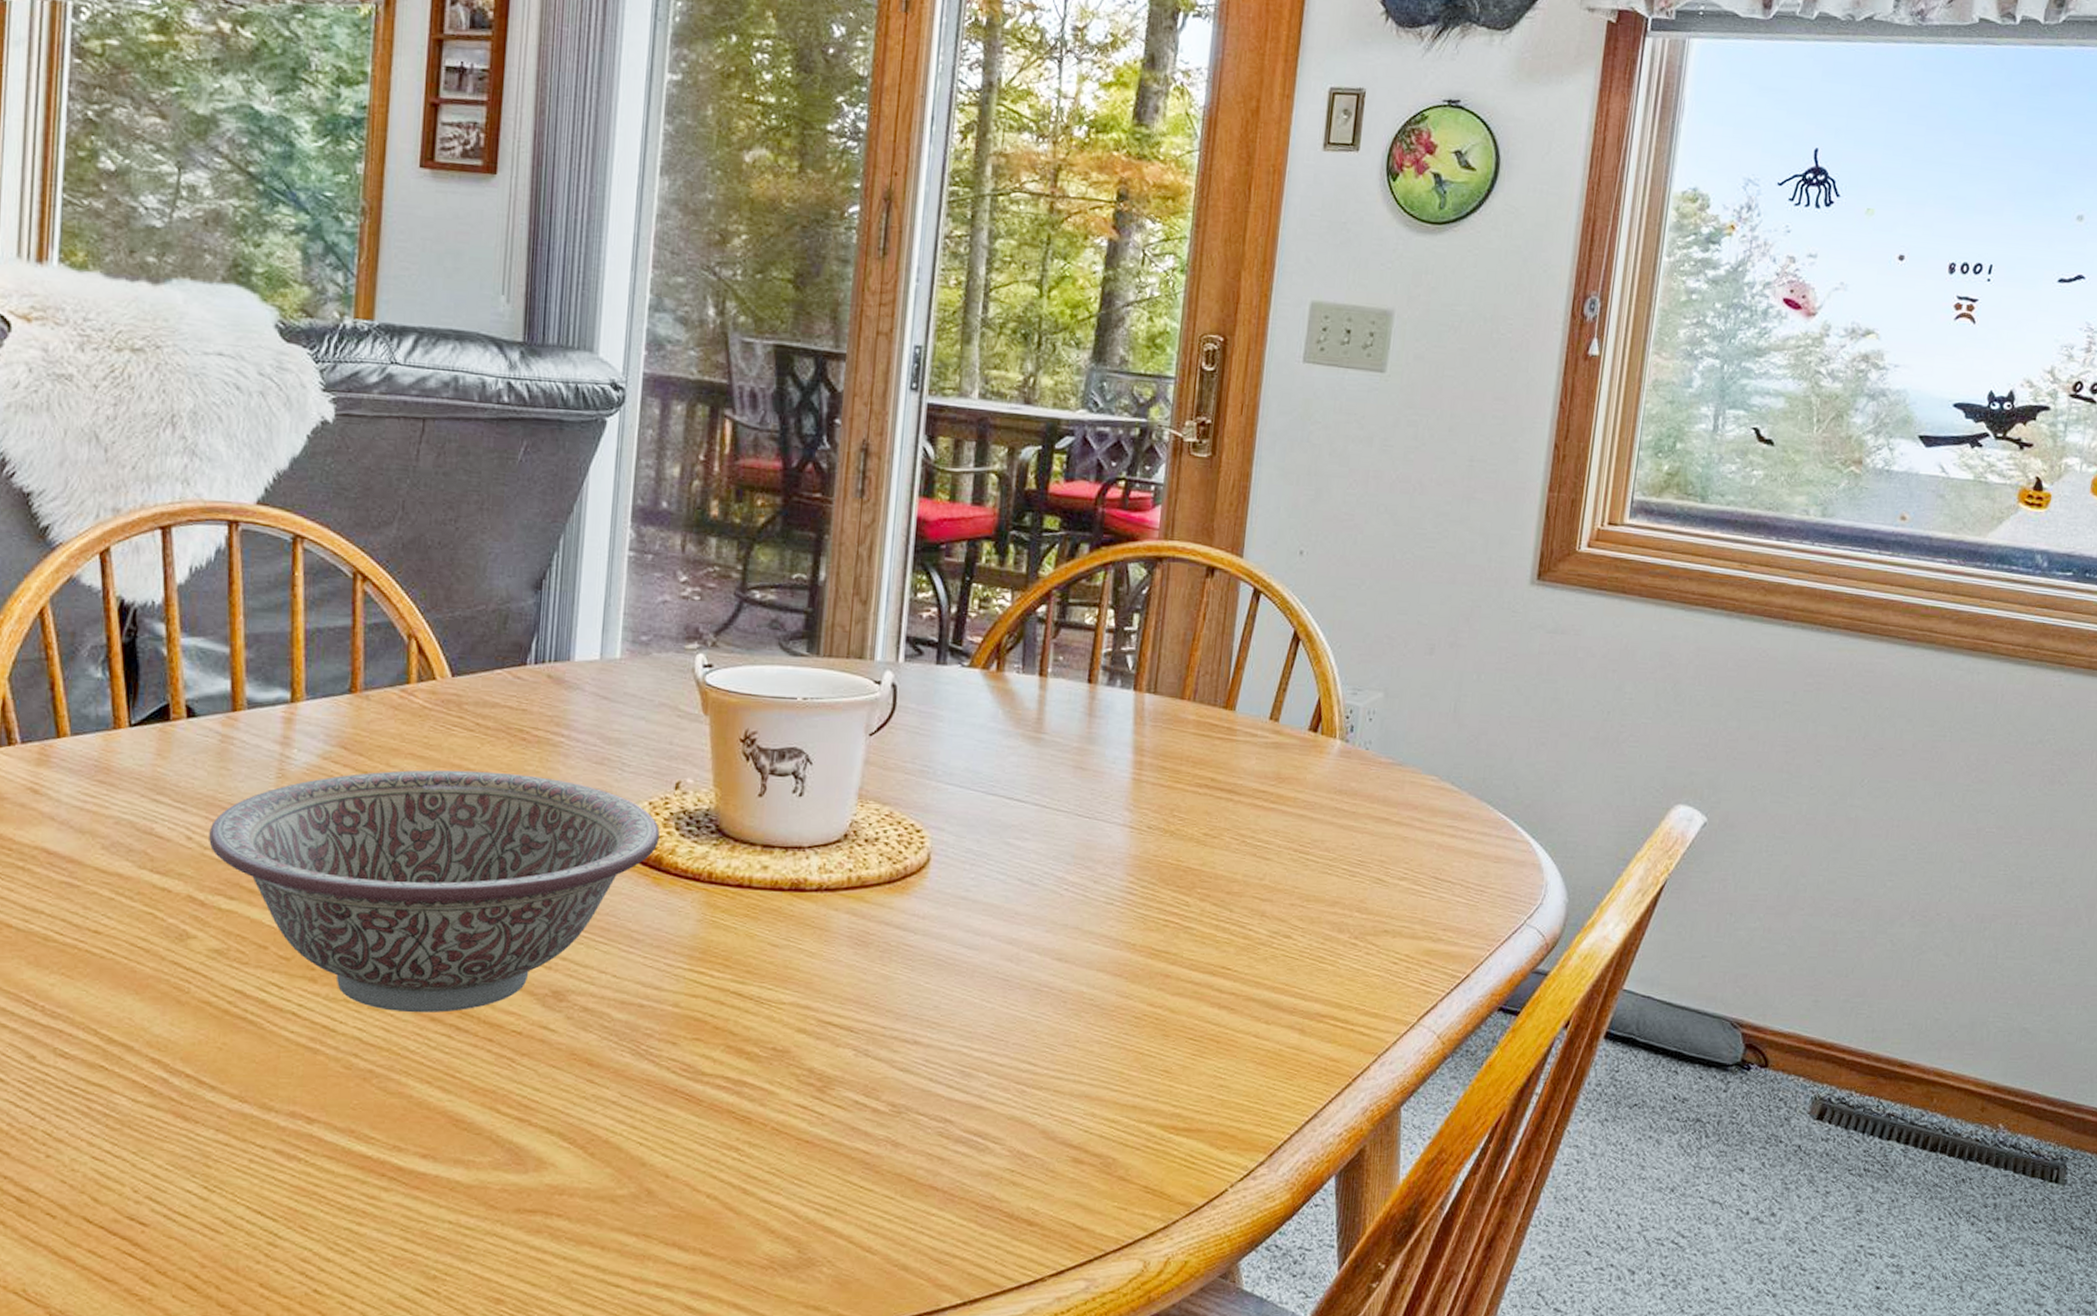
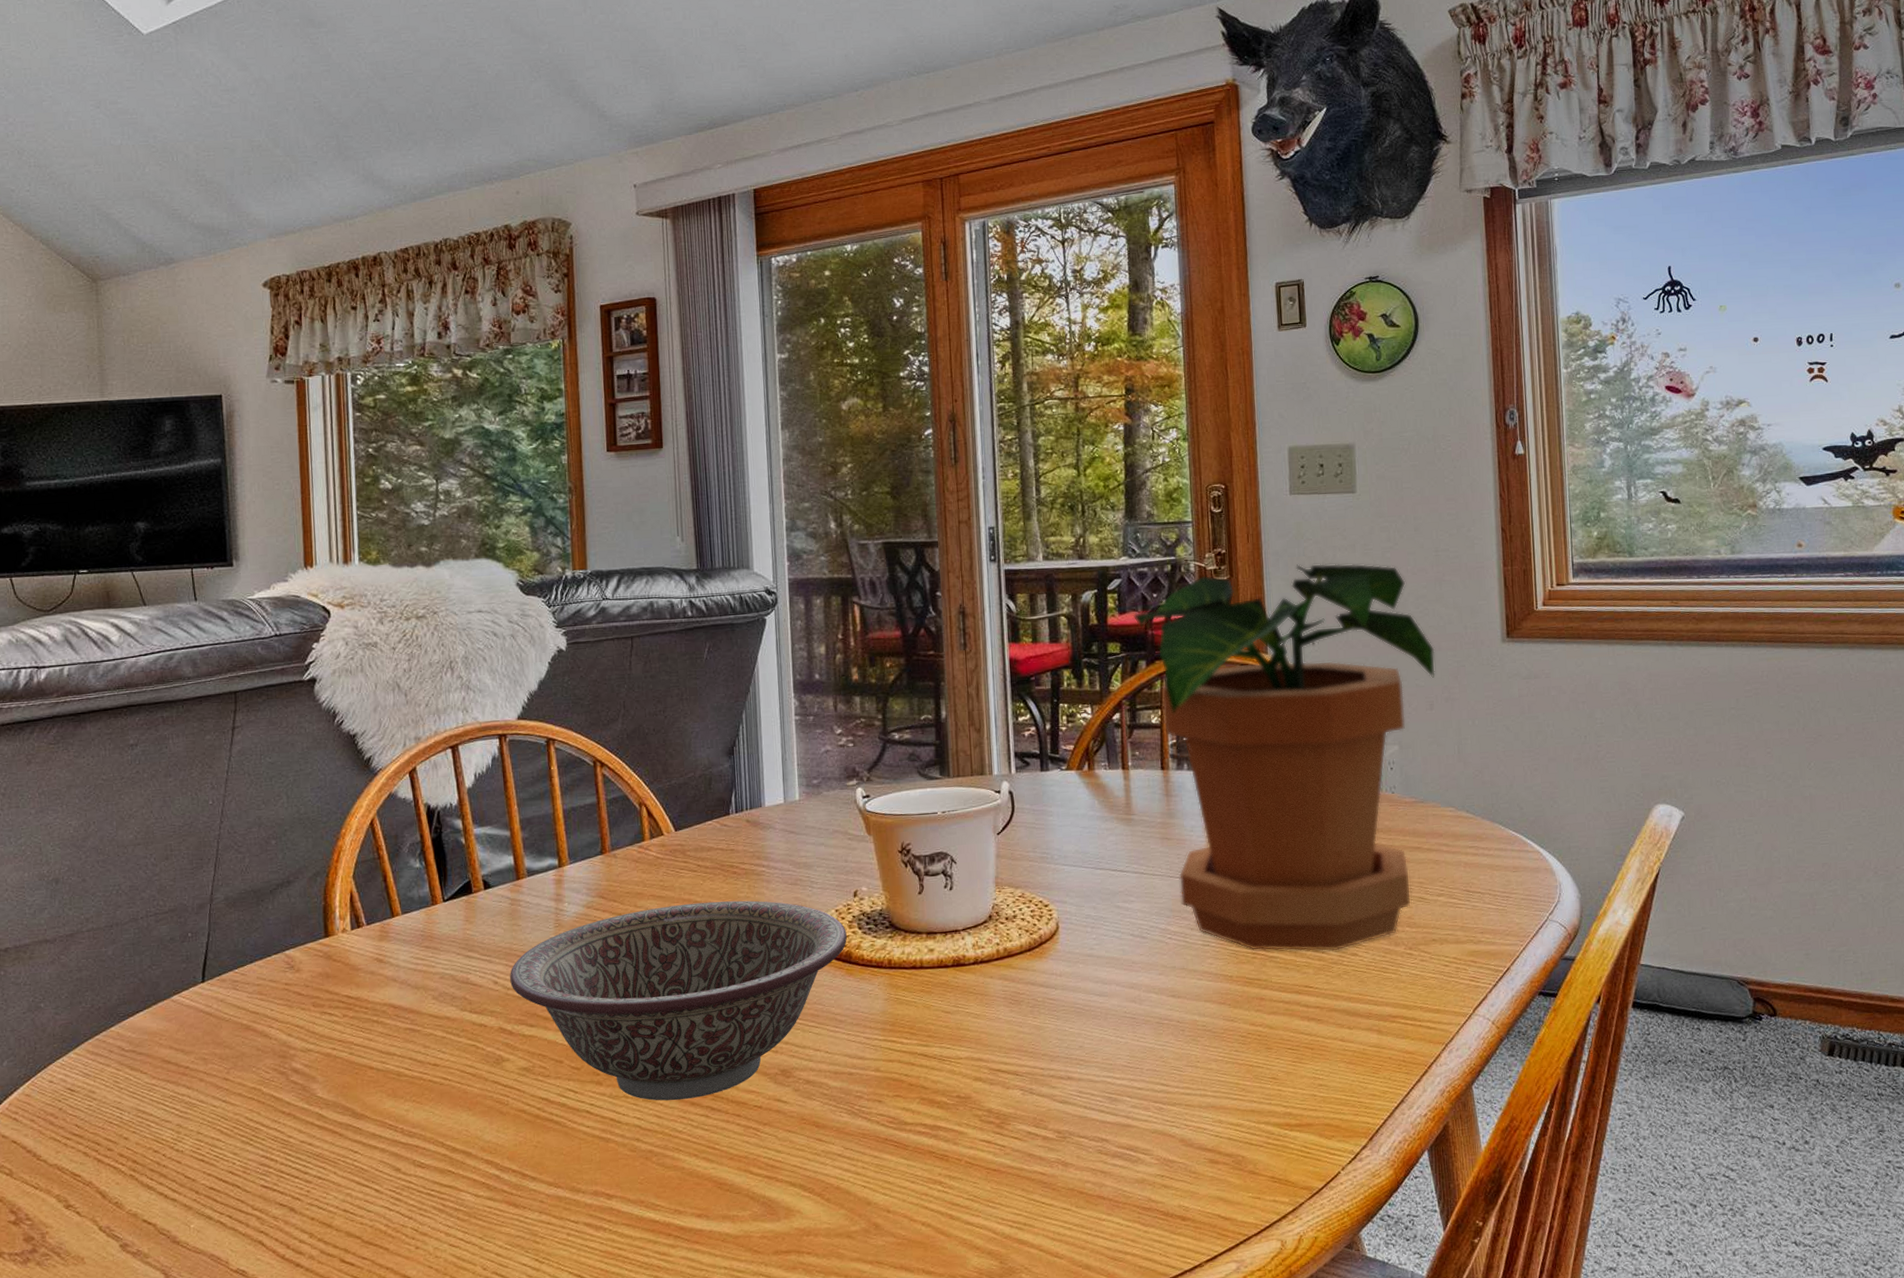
potted plant: none [1081,447,1448,930] -> present [1132,563,1436,952]

